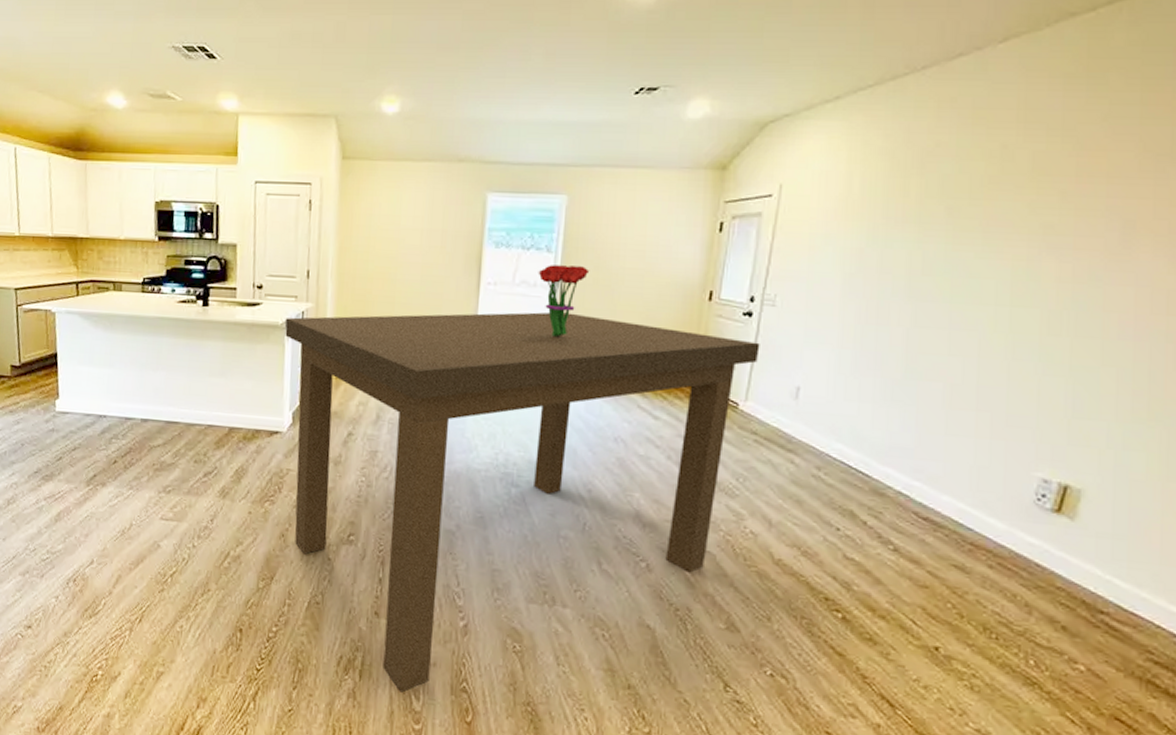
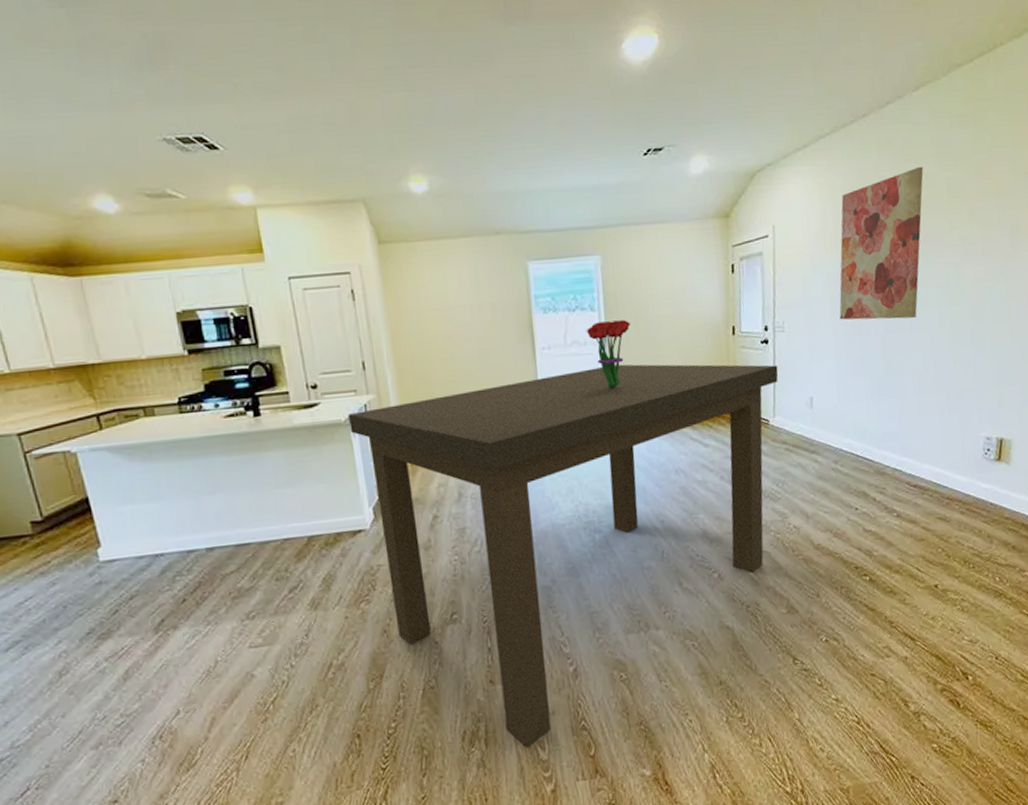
wall art: none [851,133,999,314] -> present [839,166,924,320]

